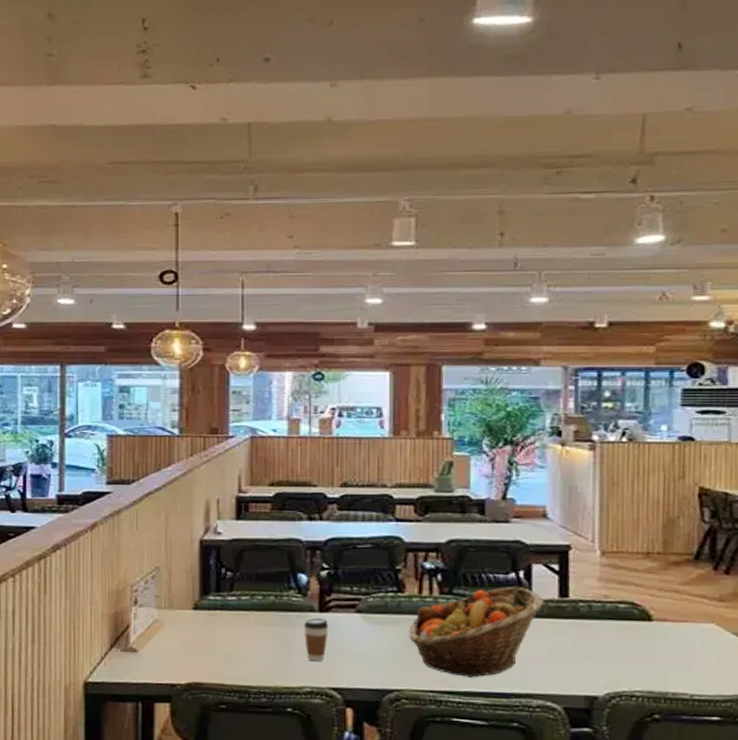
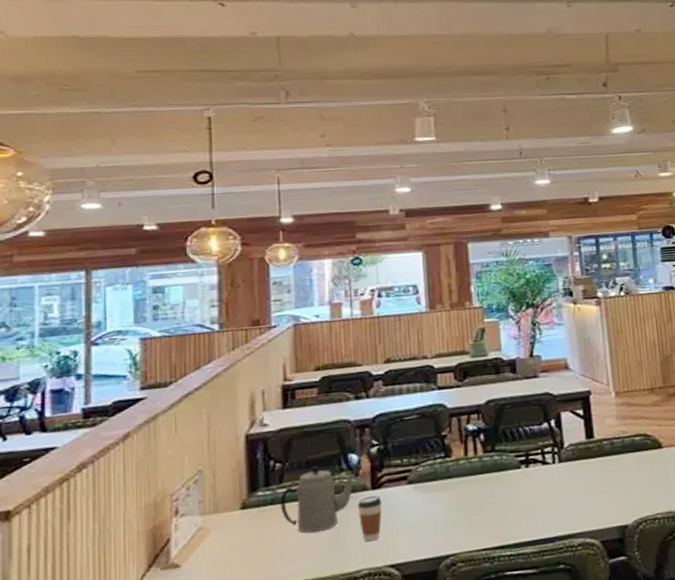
teapot: none [229,580,303,644] -> present [280,466,355,533]
fruit basket: present [409,586,544,678] -> none [459,434,574,530]

